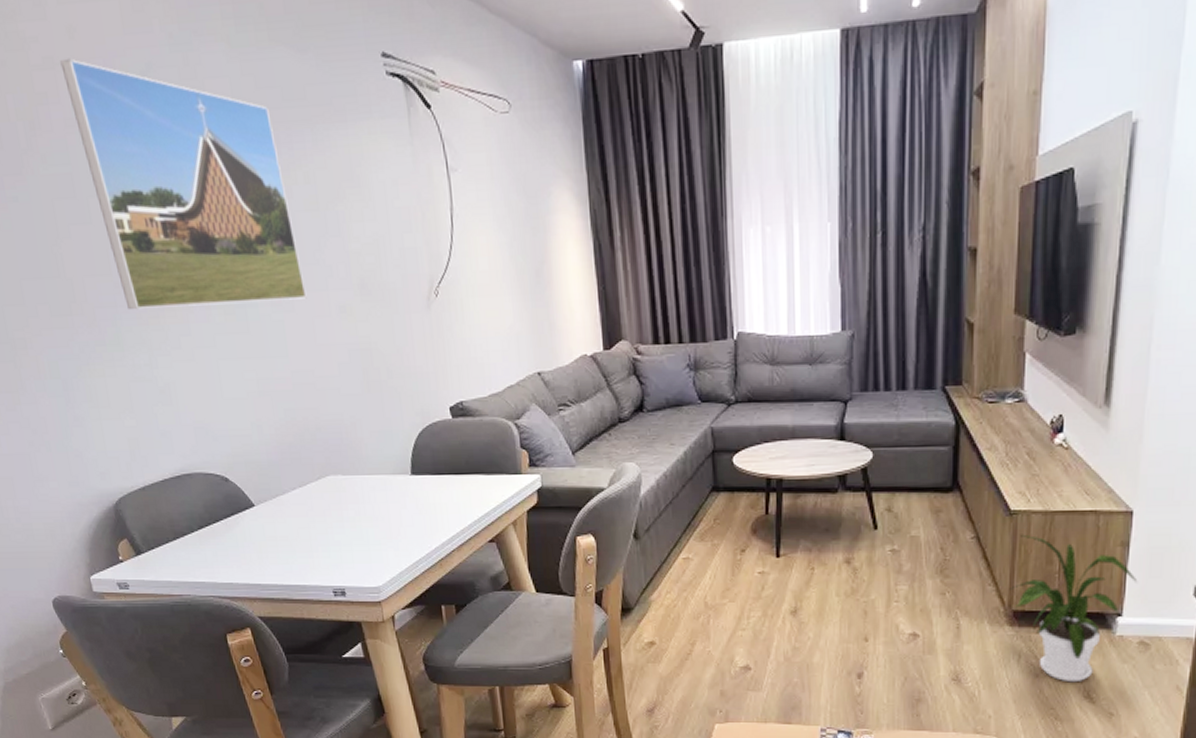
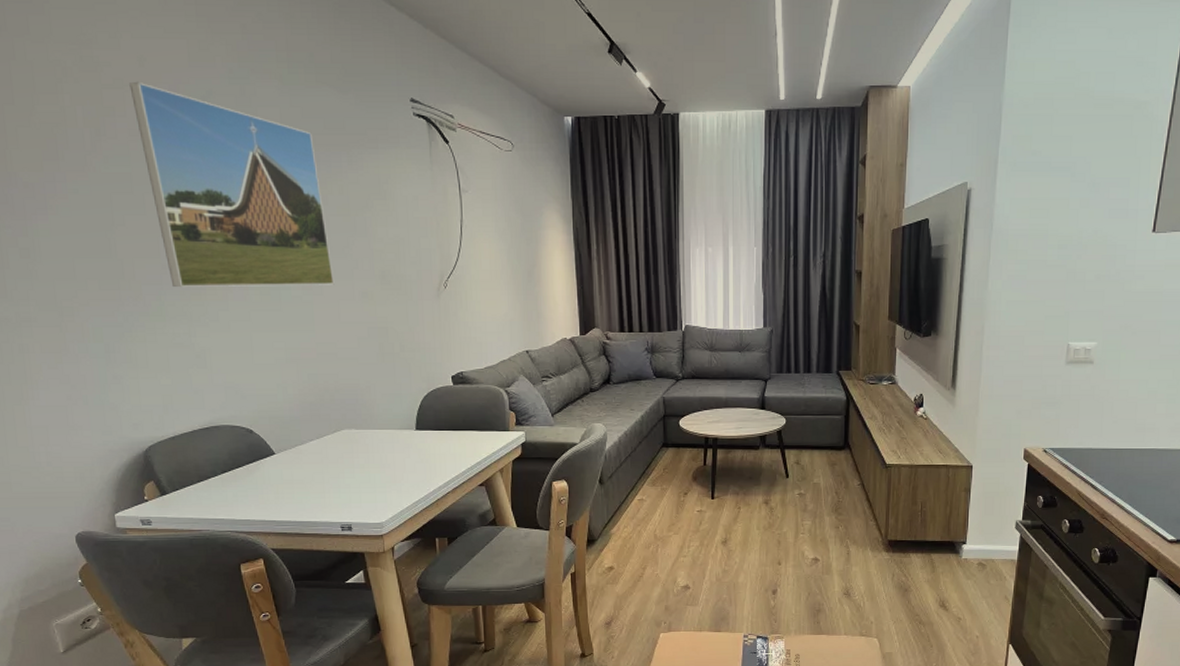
house plant: present [1009,534,1137,683] -> none [885,482,976,595]

